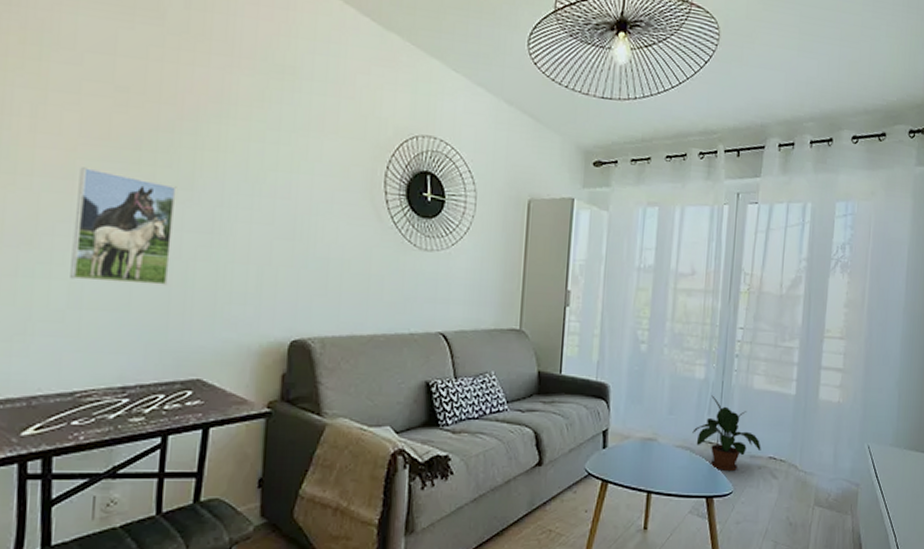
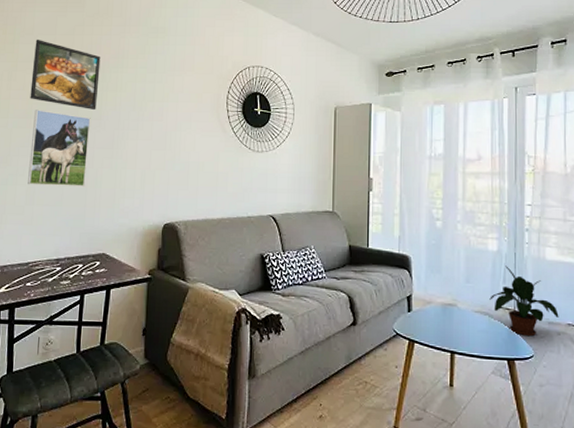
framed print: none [71,58,193,175] -> present [30,39,101,110]

